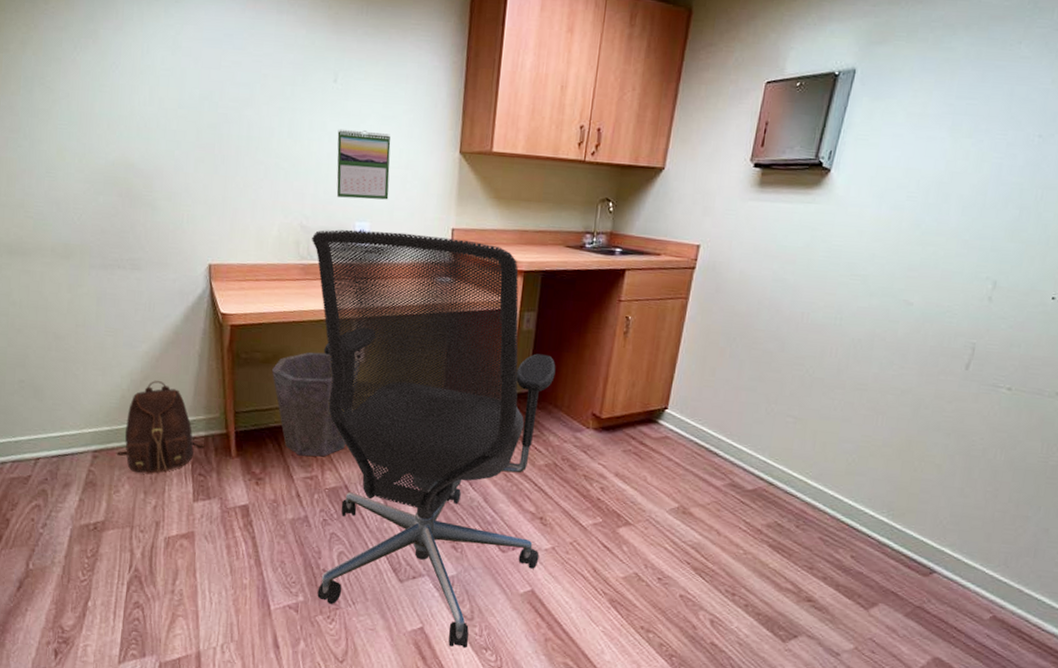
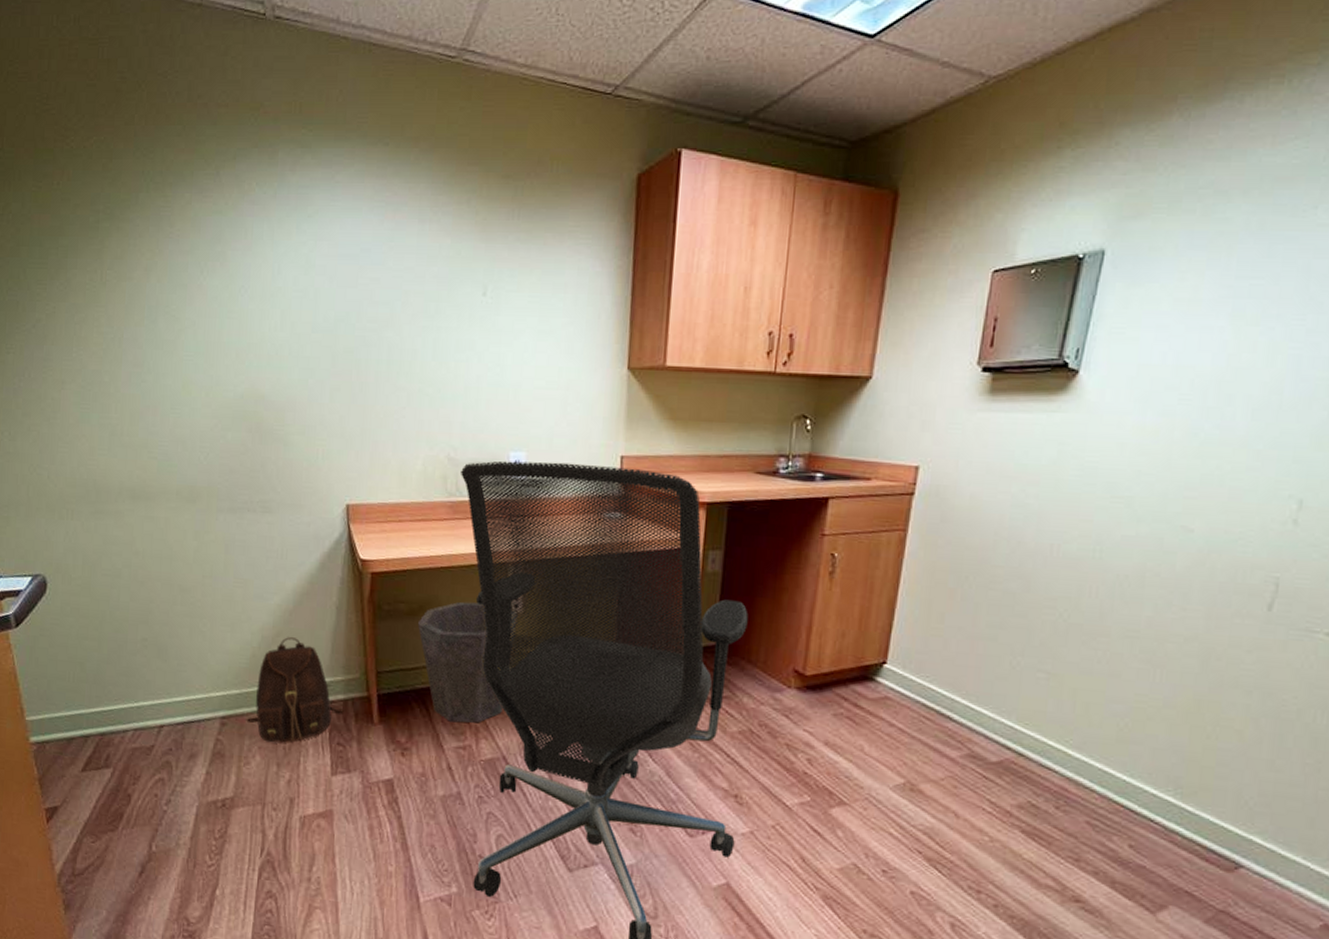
calendar: present [336,129,391,200] -> none [487,347,549,426]

